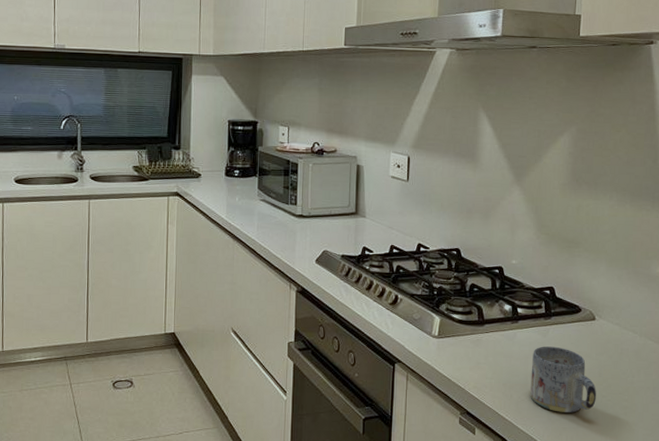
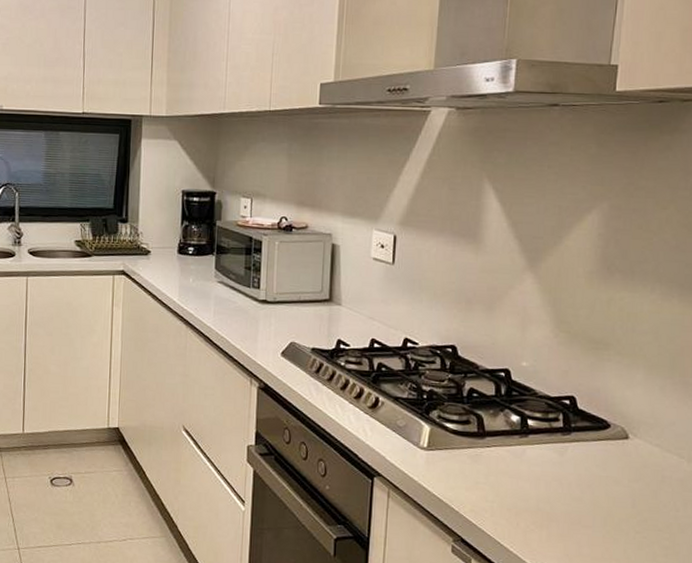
mug: present [530,346,596,413] -> none [542,467,628,549]

